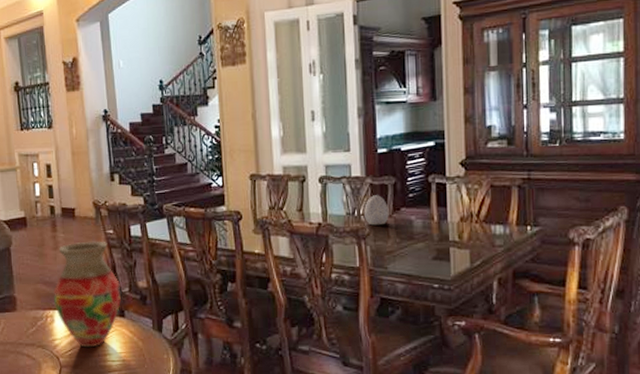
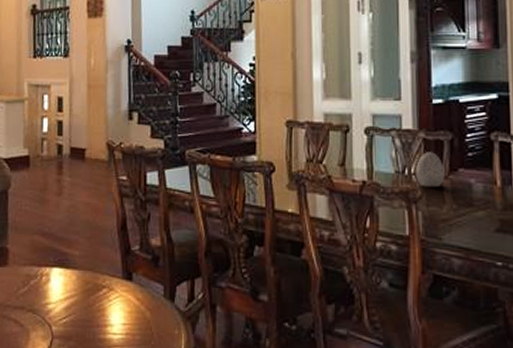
vase: present [53,241,122,348] -> none [51,187,131,316]

